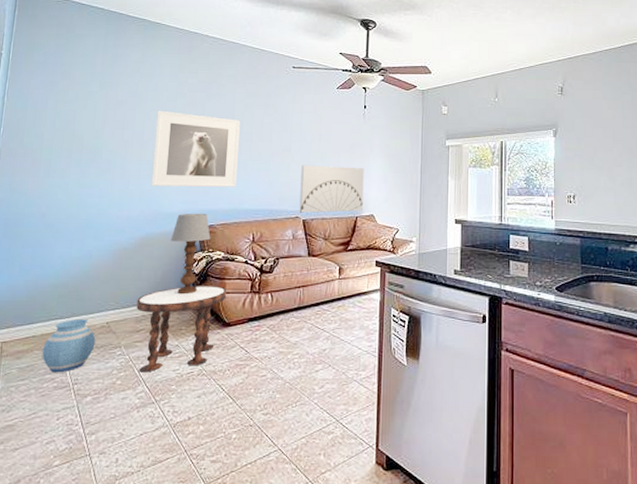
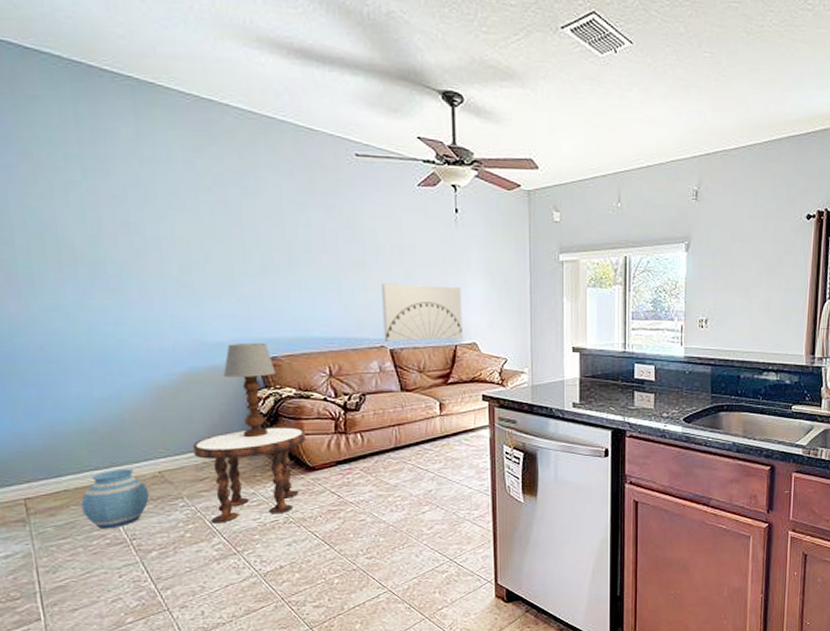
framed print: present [151,110,240,187] -> none [174,209,299,311]

